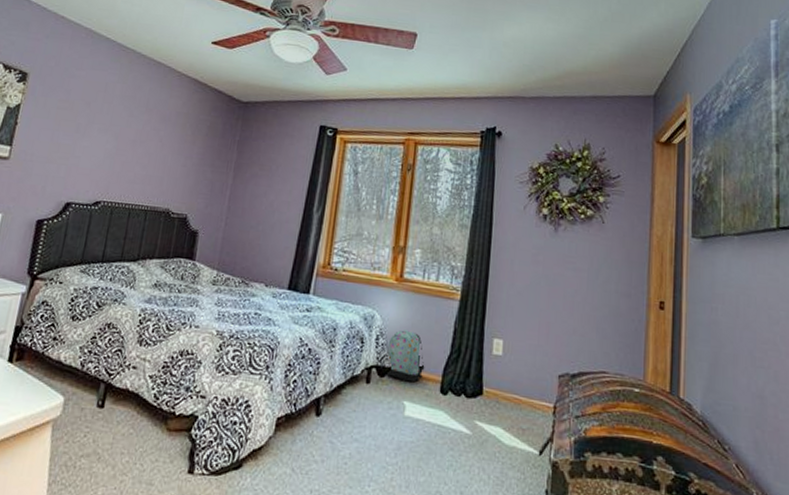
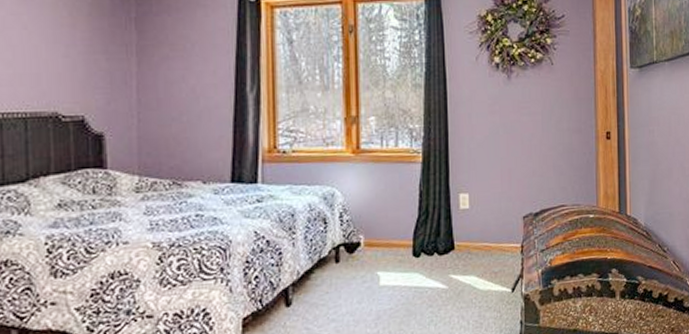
backpack: present [386,330,425,382] -> none [353,201,395,253]

